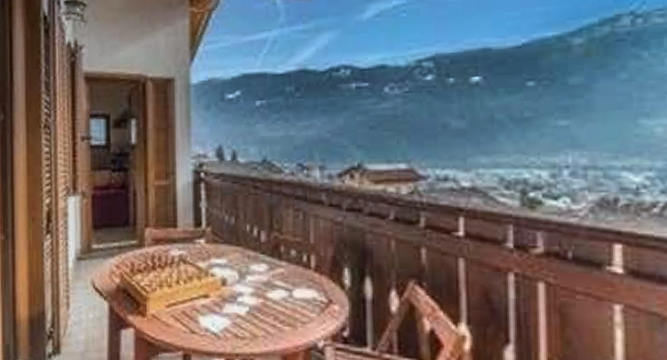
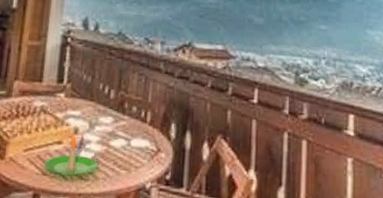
candle: none [191,284,255,333] -> present [44,133,98,175]

